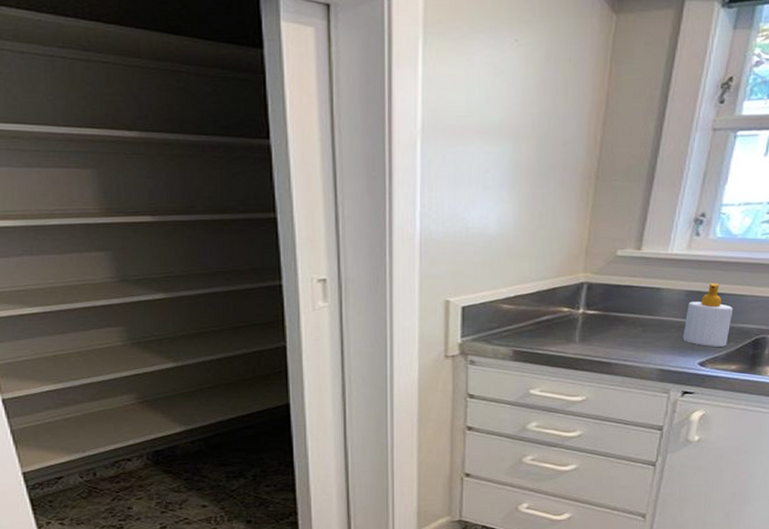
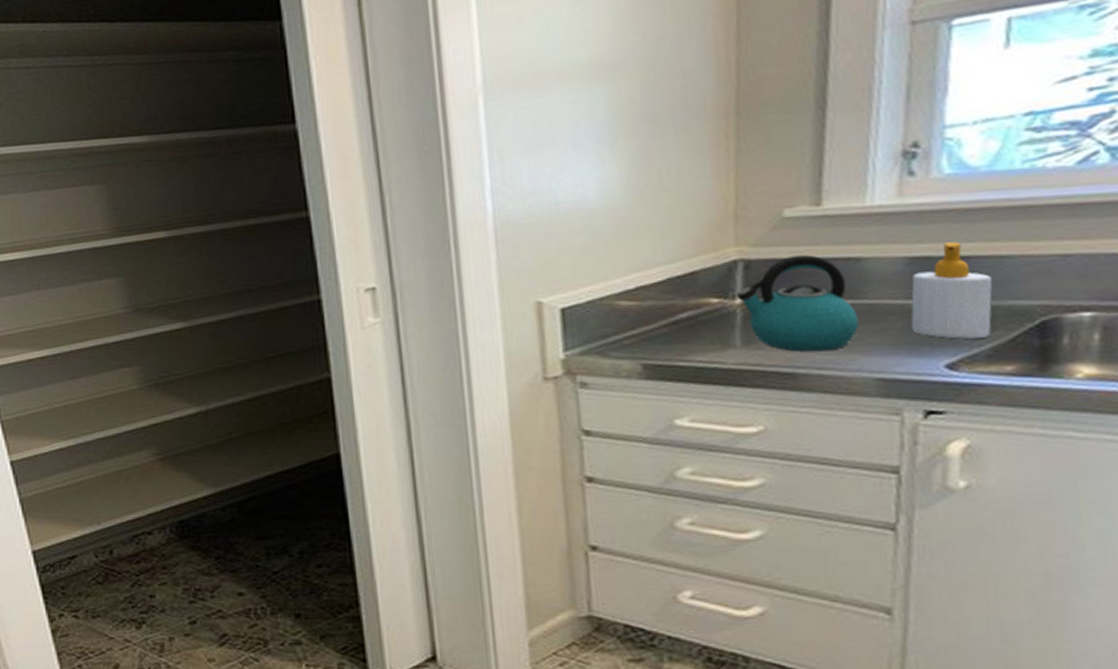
kettle: none [581,283,652,349] -> present [737,255,859,352]

